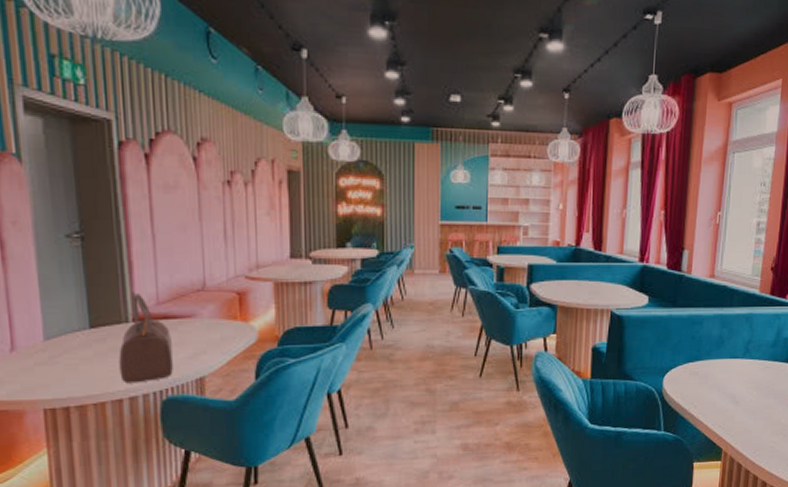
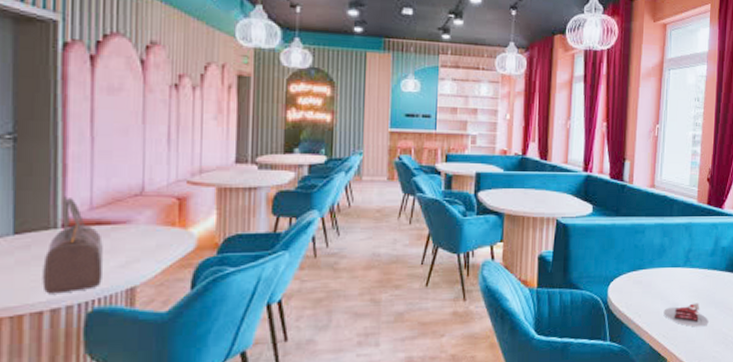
cake slice: none [720,394,767,418] -> present [663,303,709,327]

